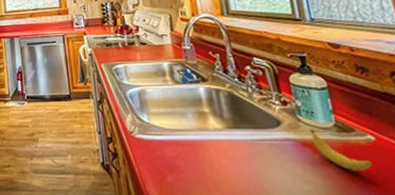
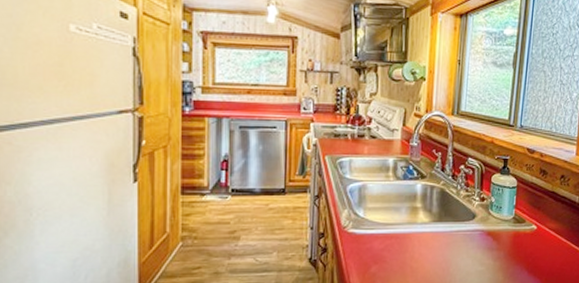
banana: present [310,129,373,171] -> none [495,221,530,253]

